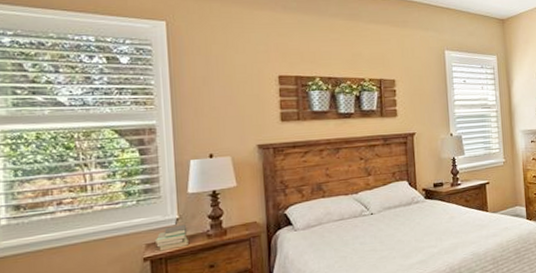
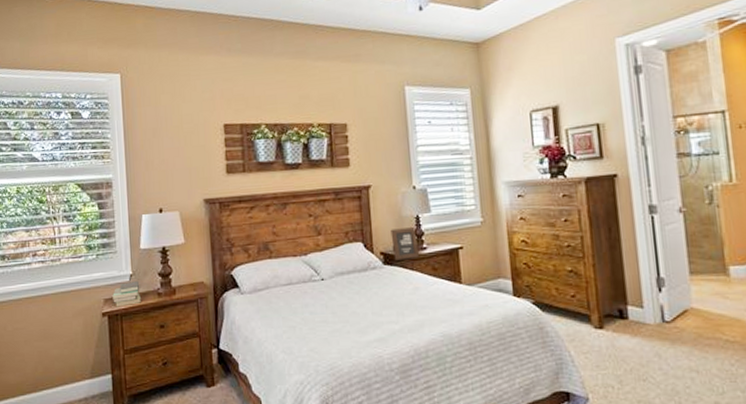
picture frame: none [431,167,456,195] -> present [390,227,420,260]

